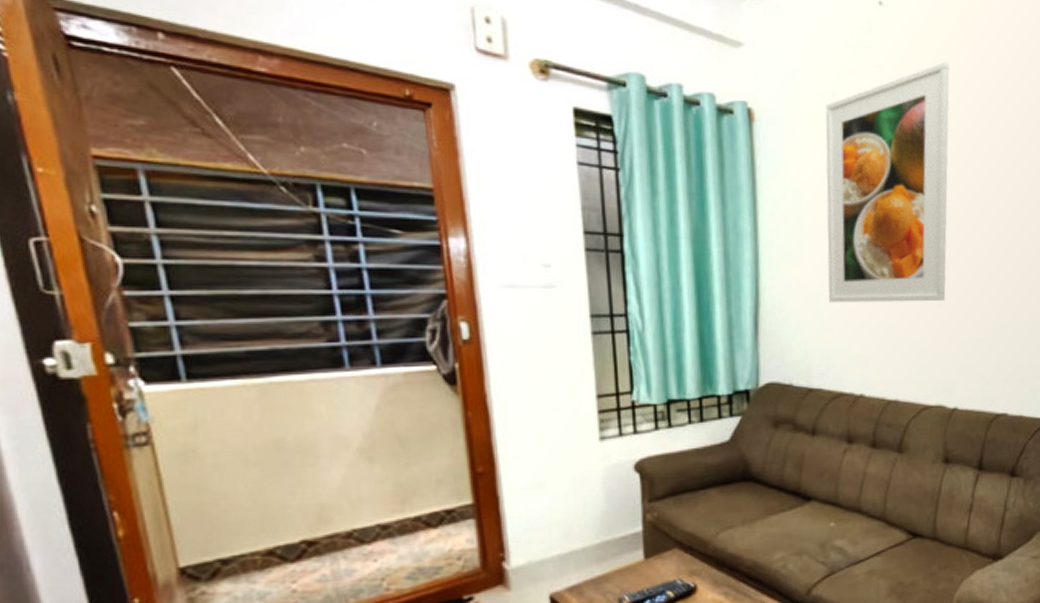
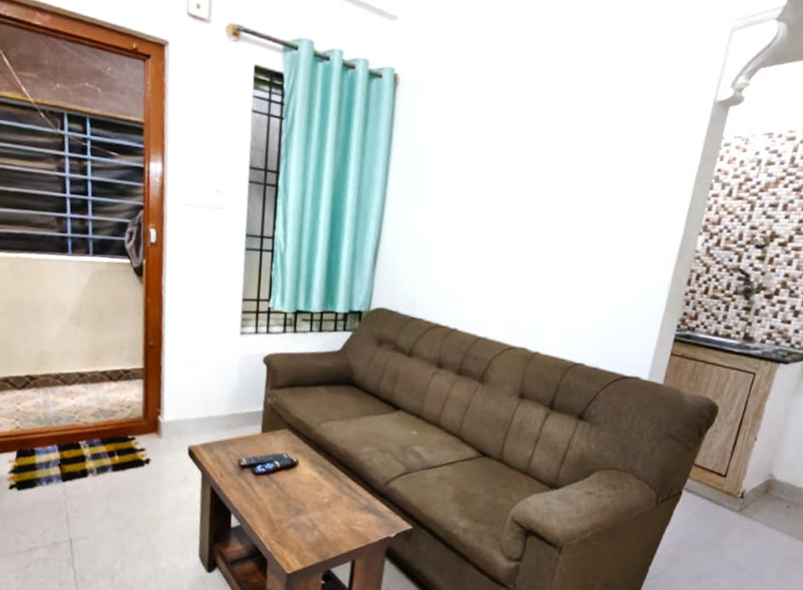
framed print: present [825,61,950,303] -> none [439,41,581,257]

